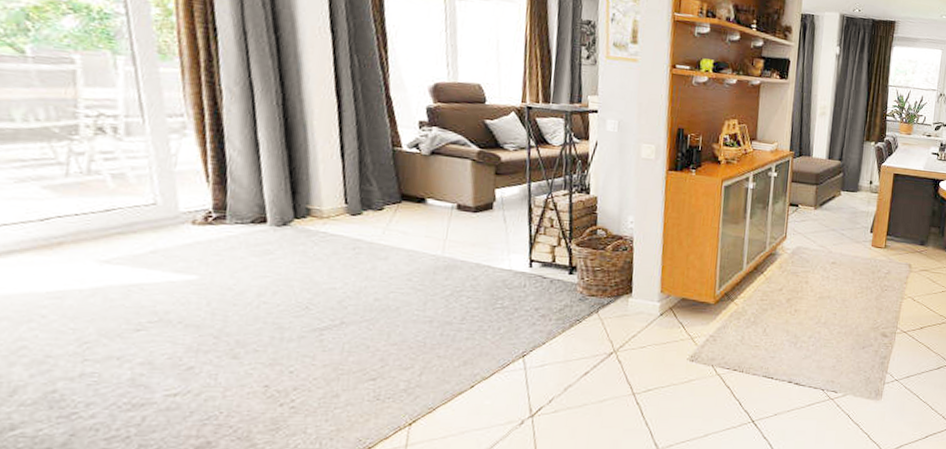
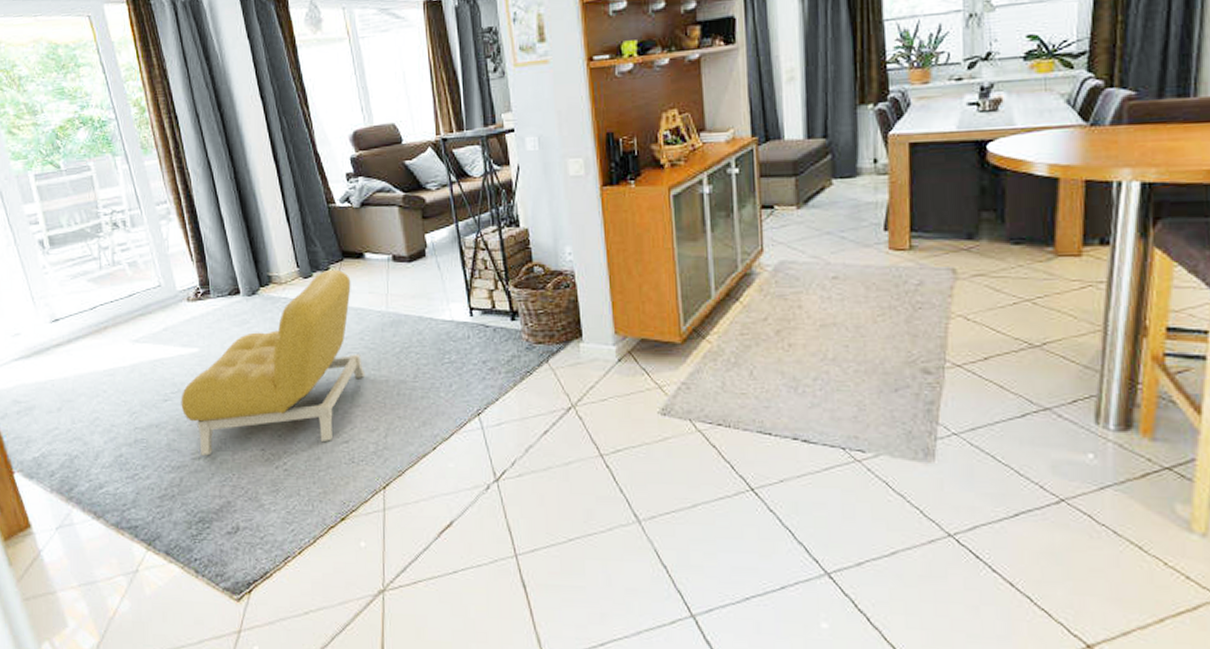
armchair: none [159,210,408,392] -> present [181,269,366,456]

